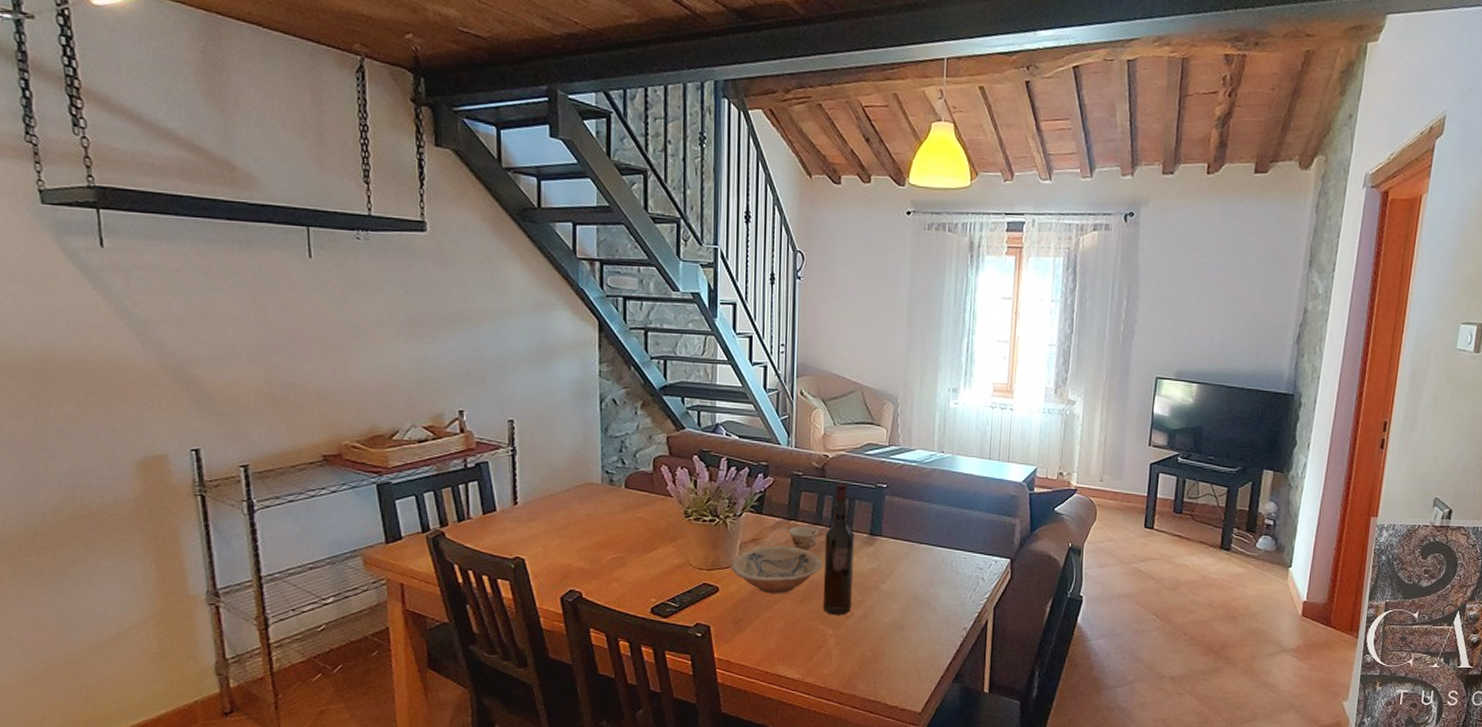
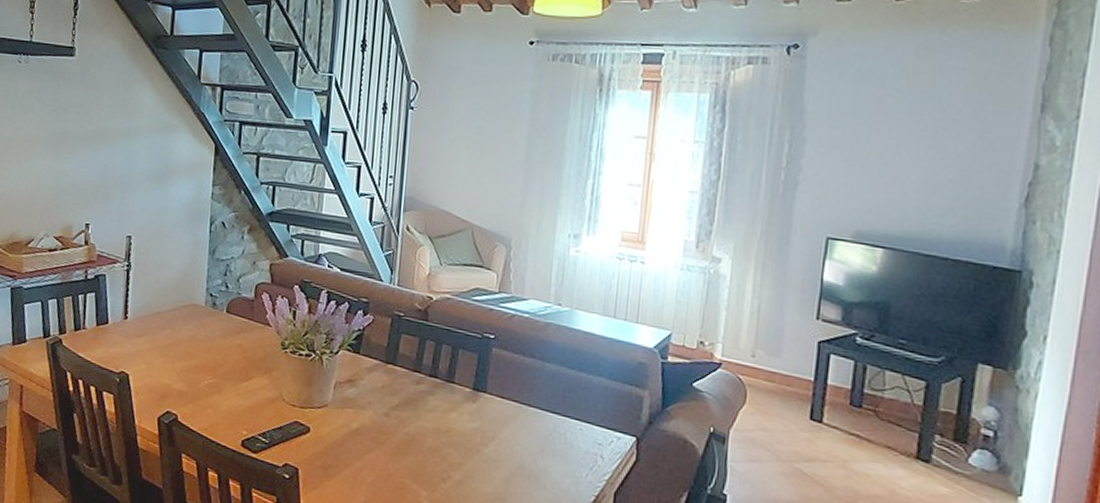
bowl: present [731,545,823,594] -> none [323,389,420,444]
teacup: present [789,526,820,551] -> none [386,371,419,399]
wine bottle: present [822,482,855,615] -> none [417,328,457,477]

